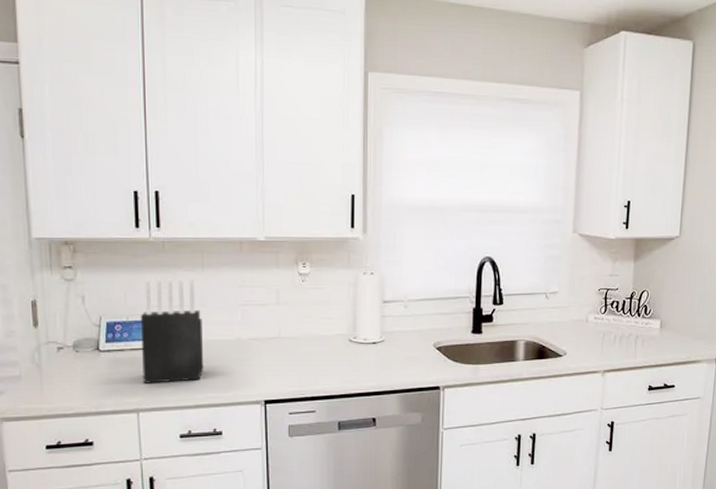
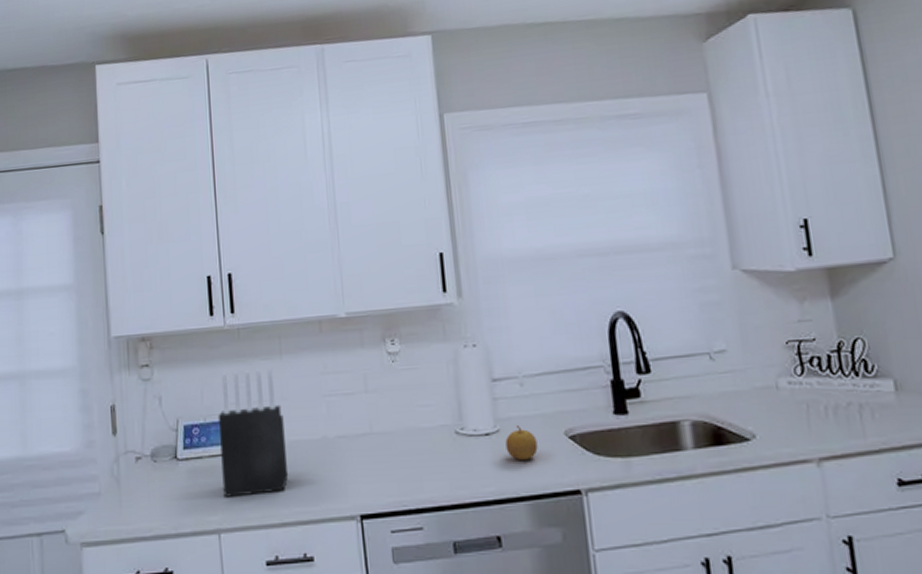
fruit: none [388,337,412,363] -> present [505,424,538,460]

